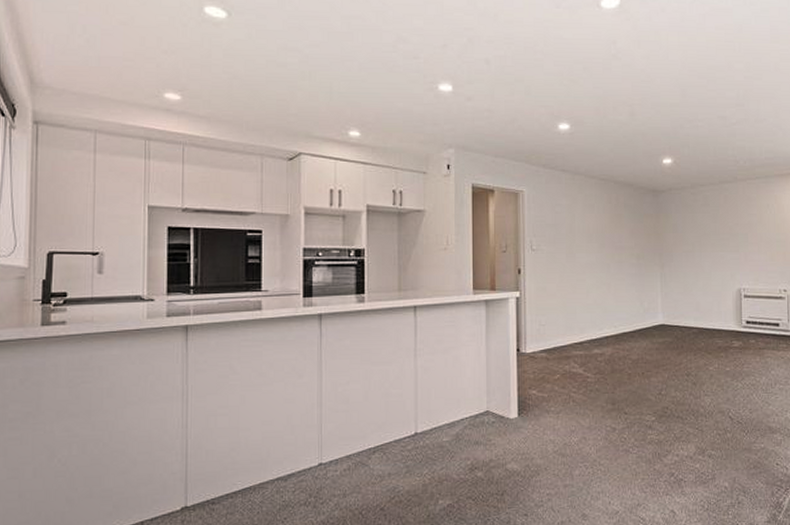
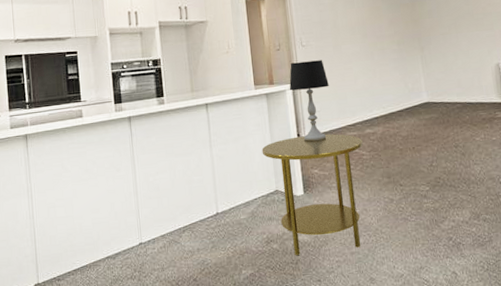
side table: none [475,351,588,487] -> present [262,134,363,256]
table lamp: none [512,267,558,359] -> present [289,60,329,142]

